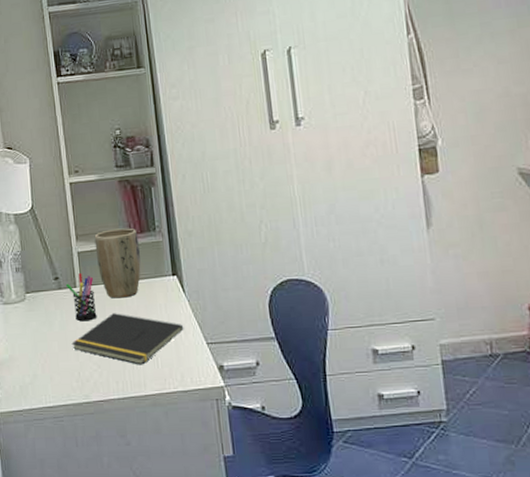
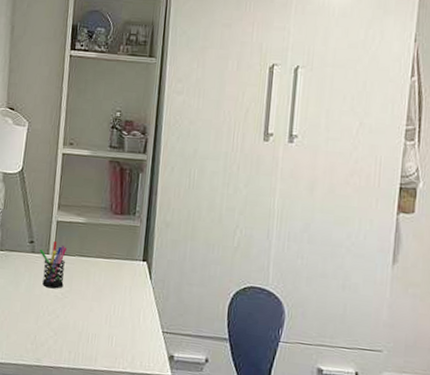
notepad: present [71,313,184,365] -> none [34,285,144,341]
plant pot: present [94,228,141,299] -> none [73,205,118,274]

